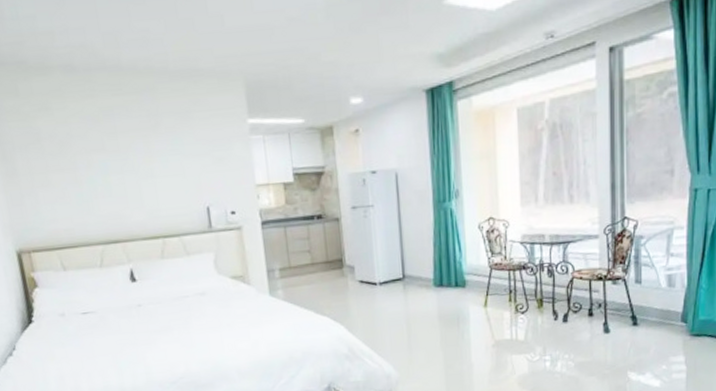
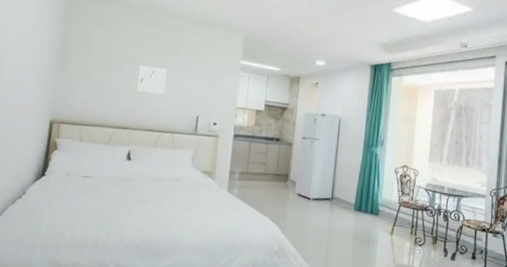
wall art: none [112,151,157,189] -> present [136,65,167,95]

